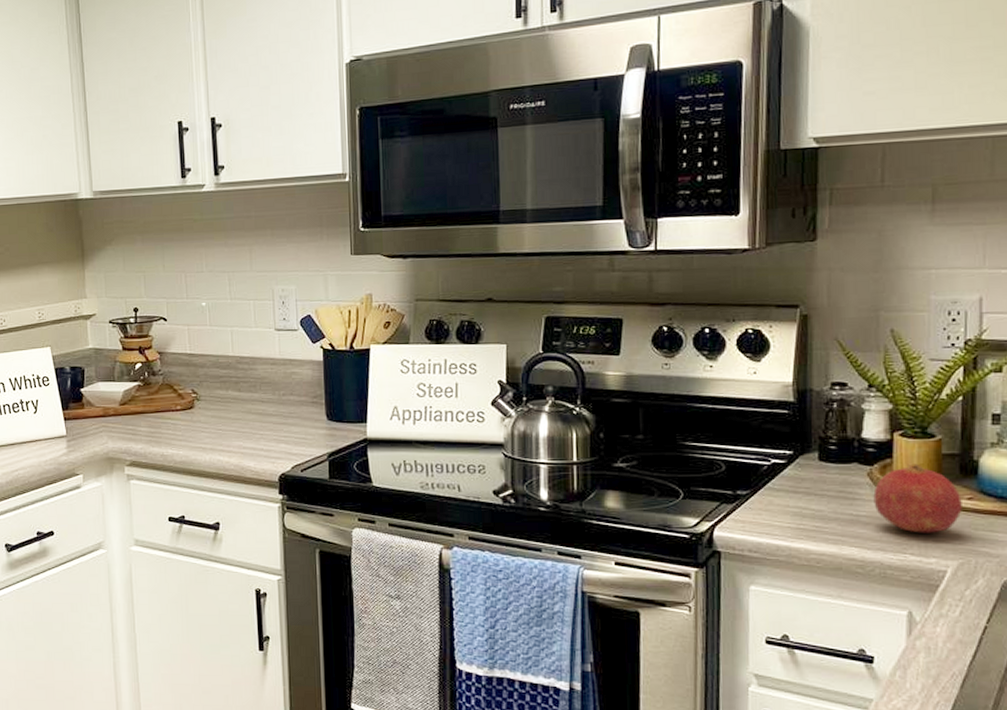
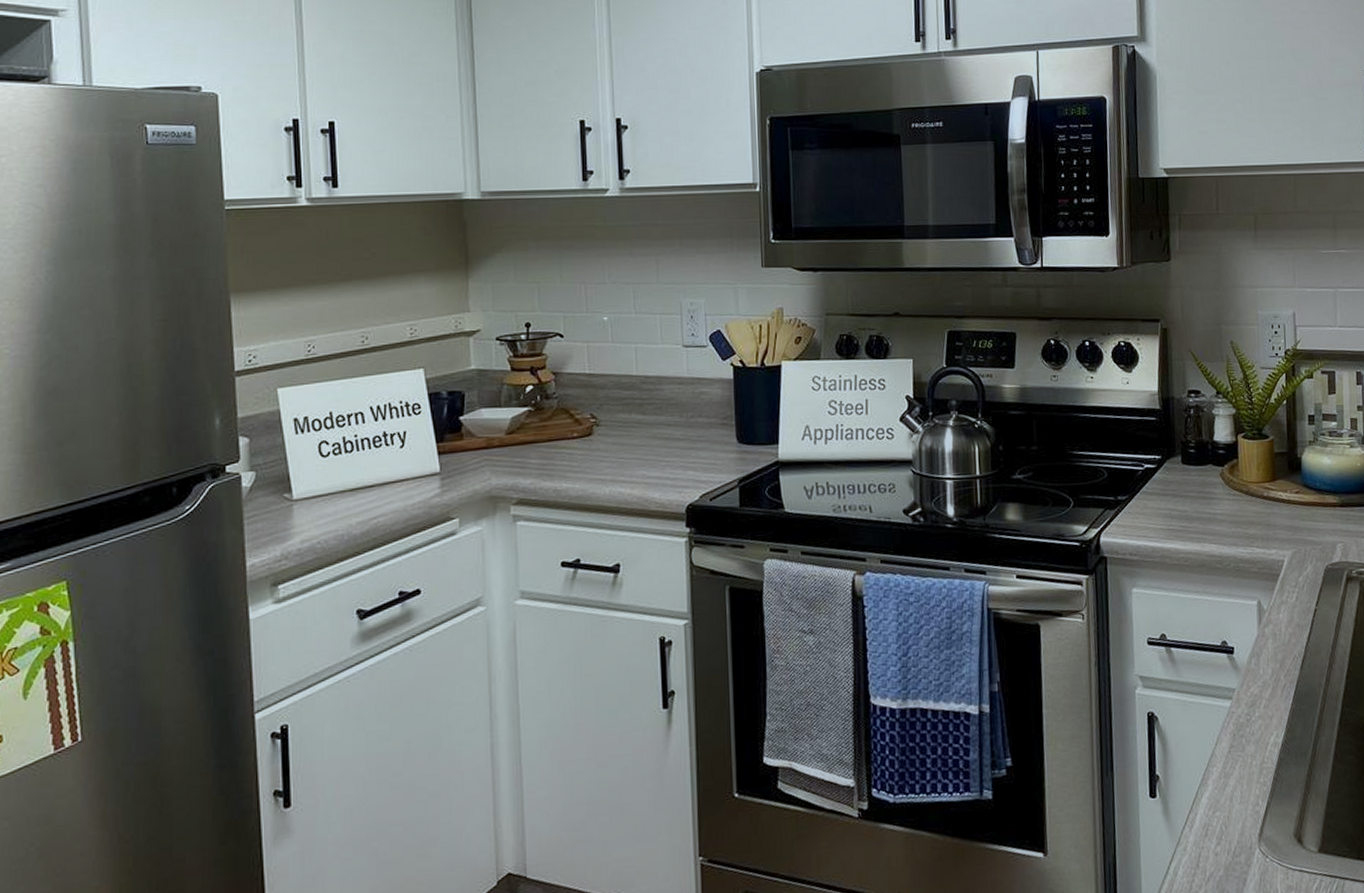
fruit: present [873,463,962,533] -> none [1225,462,1292,527]

